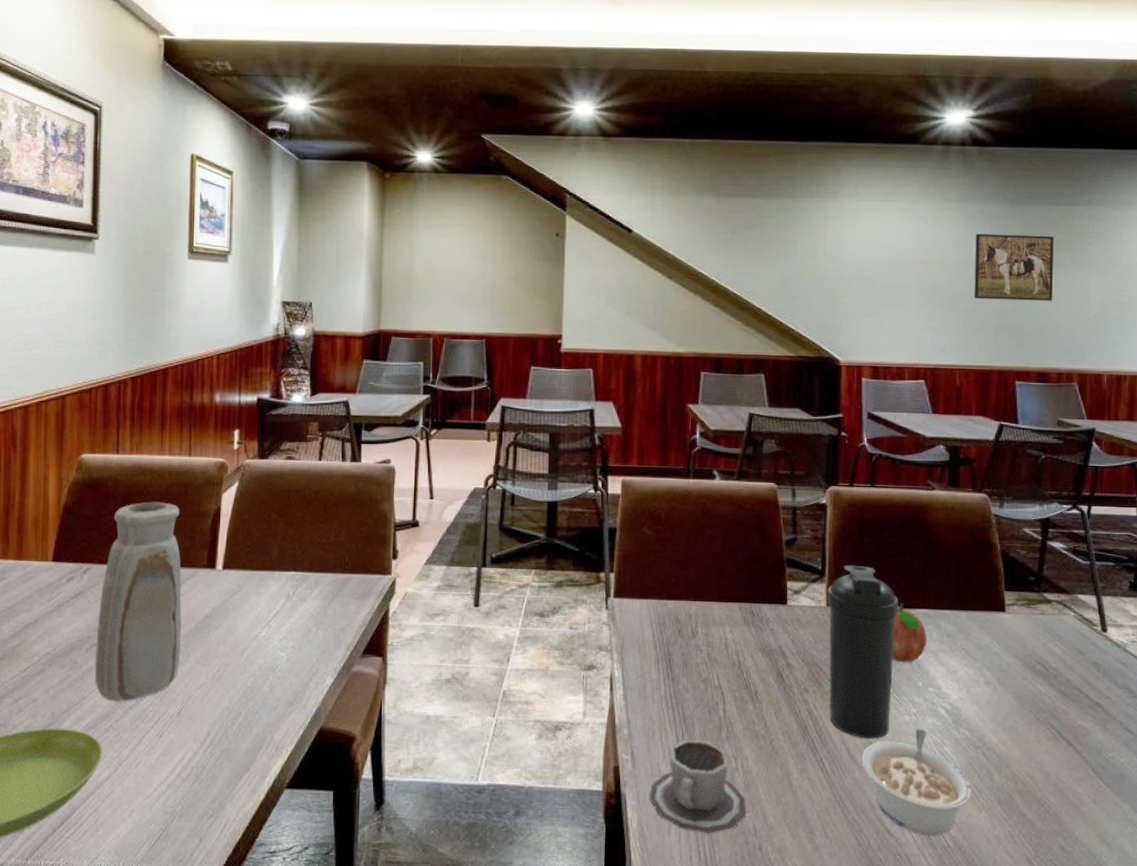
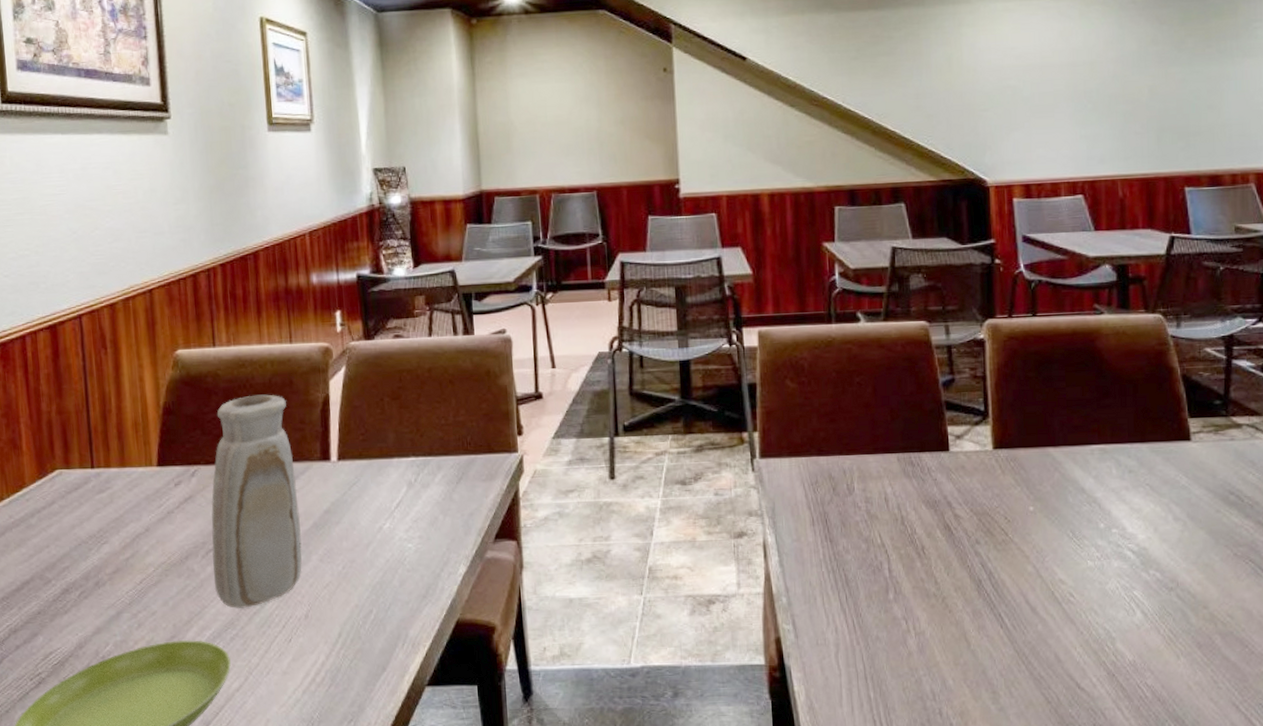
cup: present [649,739,746,833] -> none [815,603,922,702]
water bottle: present [827,565,898,739] -> none [993,402,1072,589]
legume: present [861,729,971,836] -> none [1043,574,1167,687]
fruit: present [892,603,928,663] -> none [1068,440,1107,504]
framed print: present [974,234,1054,301] -> none [1129,22,1221,100]

